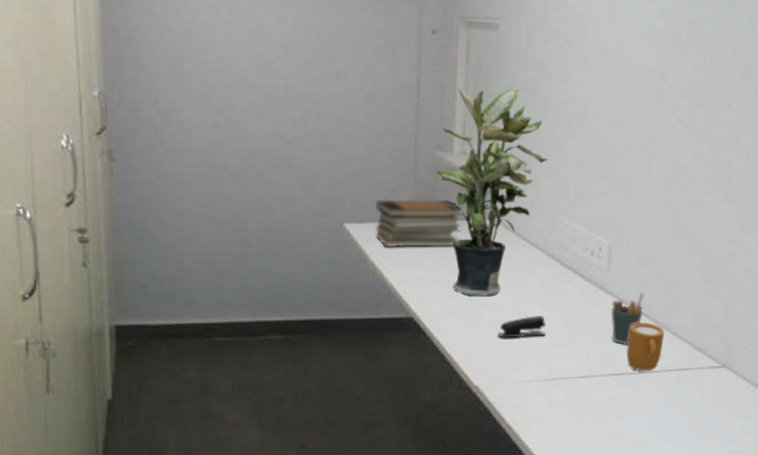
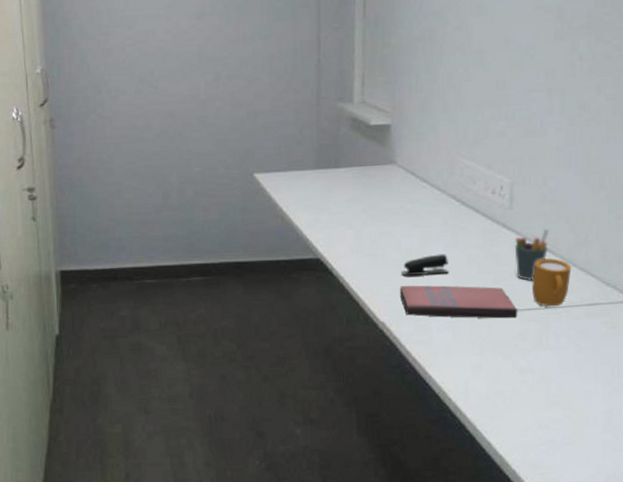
book stack: present [376,199,463,248] -> none [282,148,364,195]
potted plant: present [436,87,549,296] -> none [338,39,447,237]
paperback book: none [495,348,613,383] -> present [399,285,518,319]

